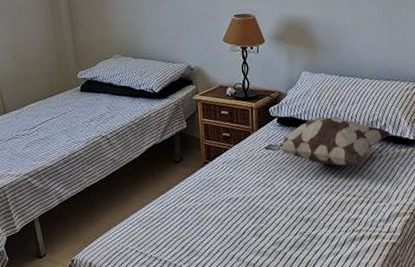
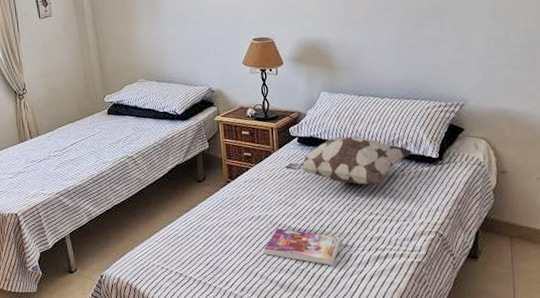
book: none [241,210,319,248] -> present [264,228,342,266]

